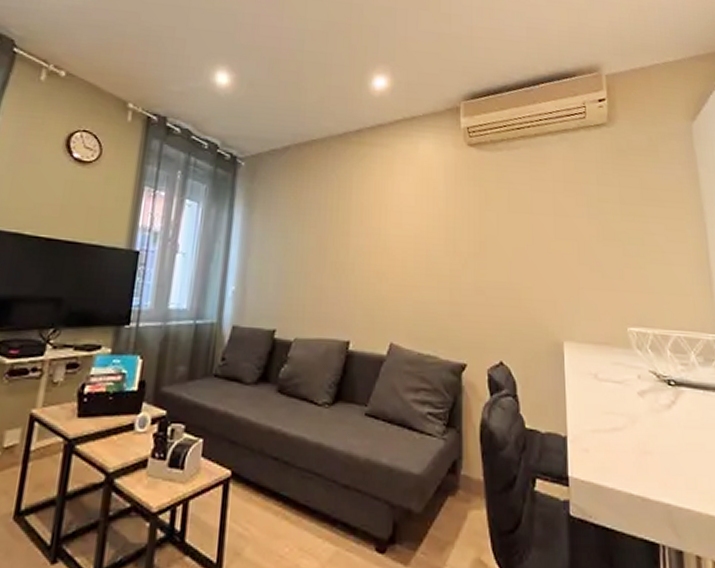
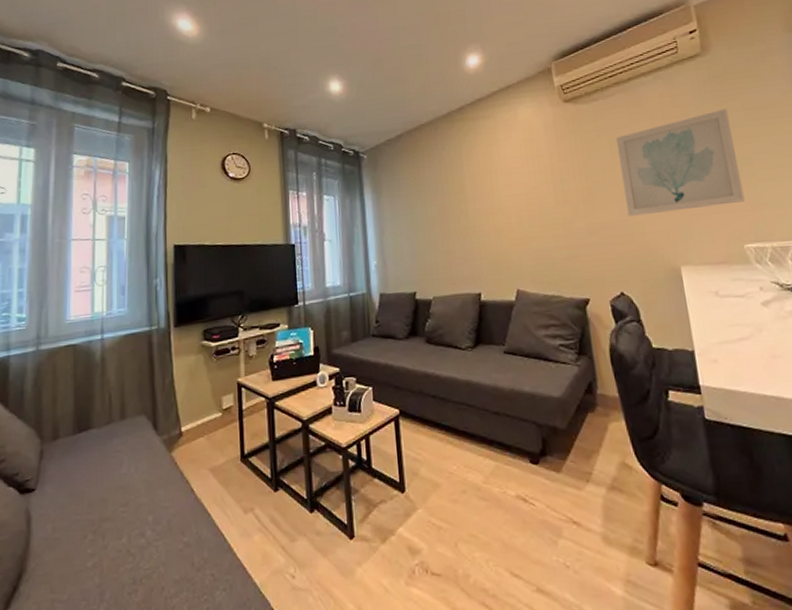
wall art: none [515,183,633,283] -> present [615,109,745,217]

